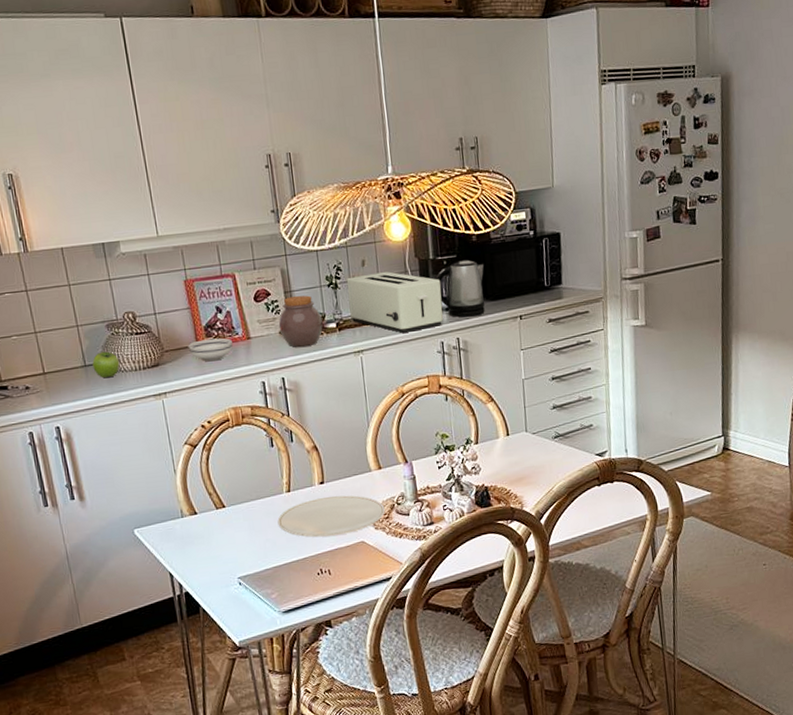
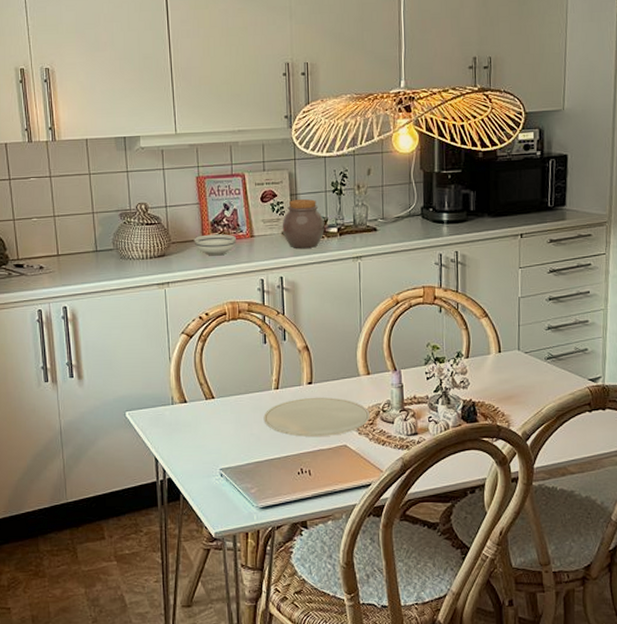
fruit: present [92,351,120,378] -> none [103,239,129,264]
toaster: present [346,271,443,333] -> none [351,182,444,242]
kettle: present [435,260,485,318] -> none [439,175,489,232]

